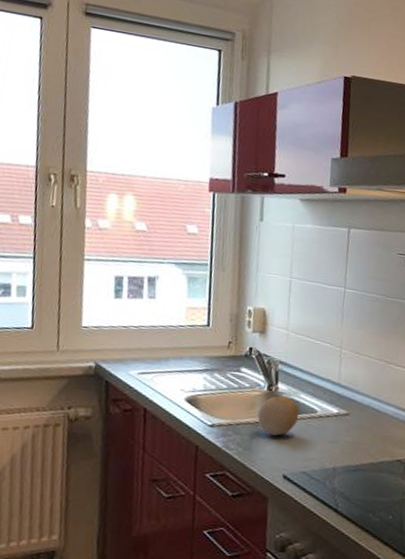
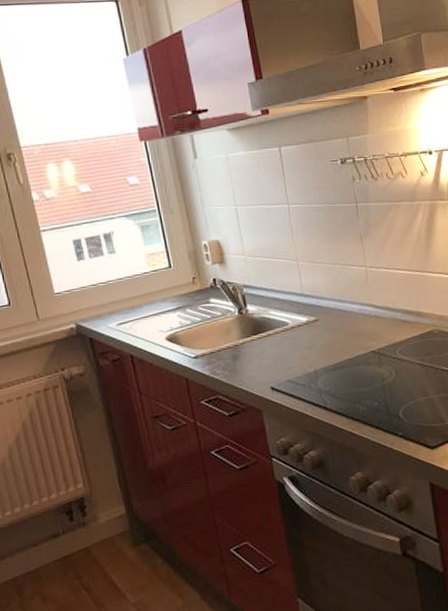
fruit: present [257,396,299,436] -> none [234,316,273,354]

